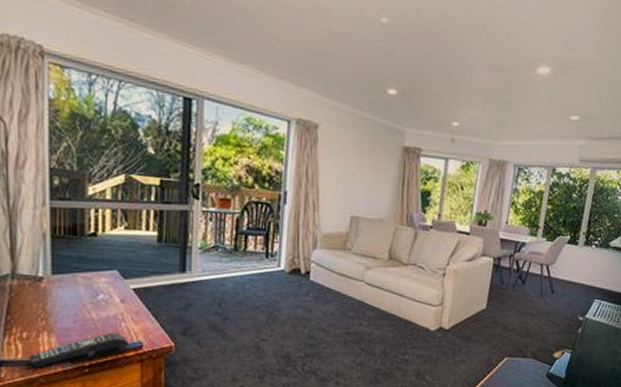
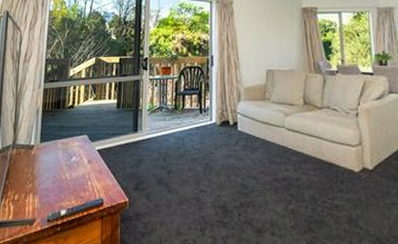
remote control: present [29,332,130,367] -> none [17,191,94,227]

